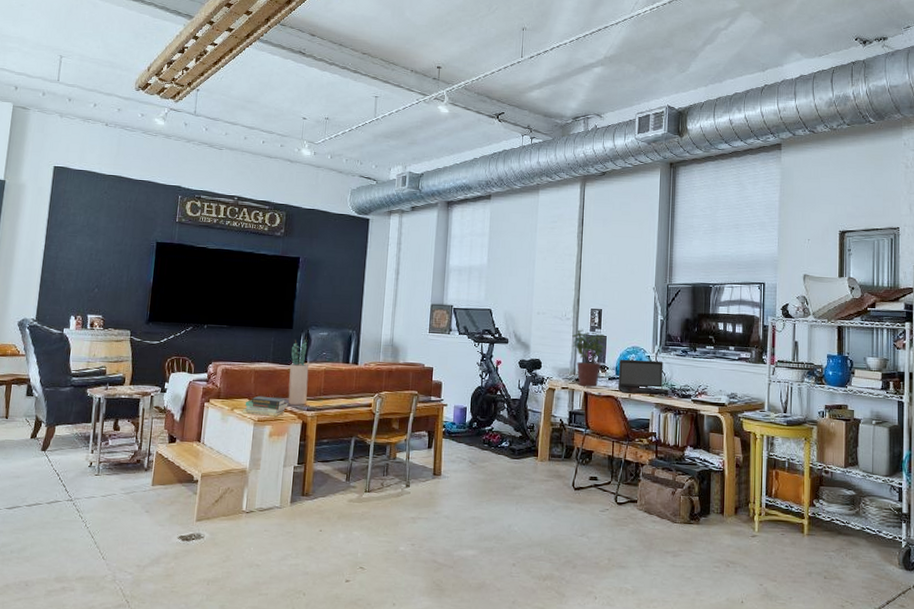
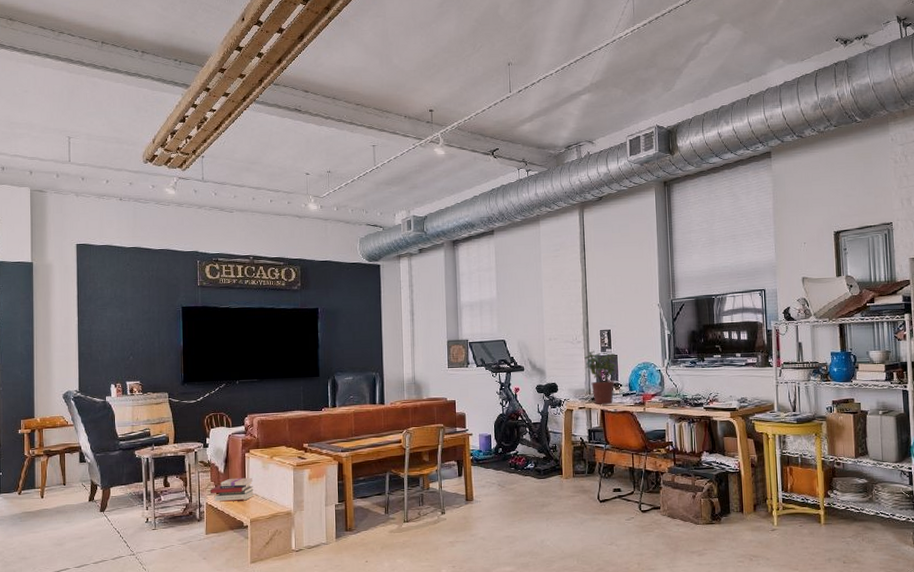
books: none [161,427,210,453] -> present [210,477,255,502]
books: present [242,395,289,418] -> none [281,442,323,461]
vase: present [288,337,309,406] -> none [320,383,341,449]
laptop: present [618,359,669,395] -> none [632,373,682,408]

